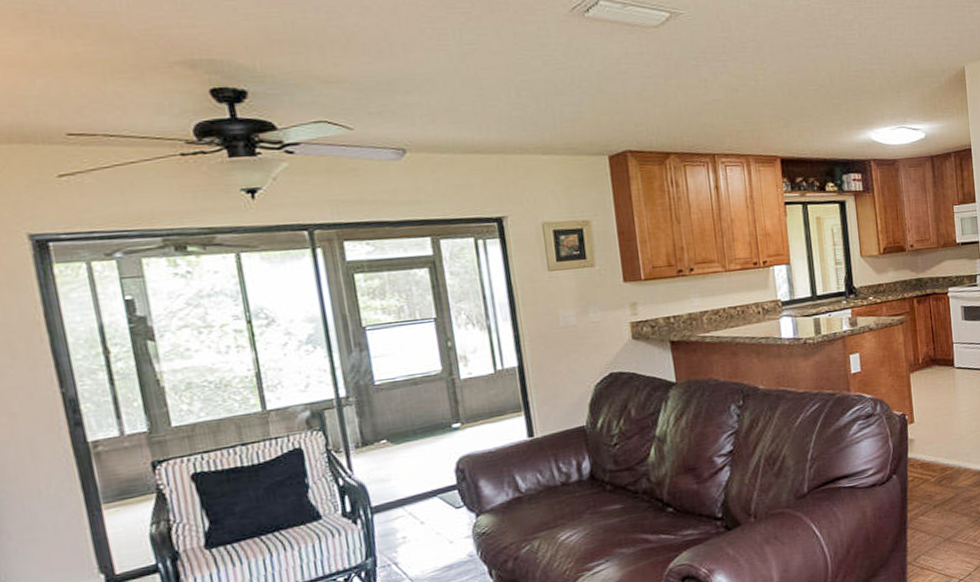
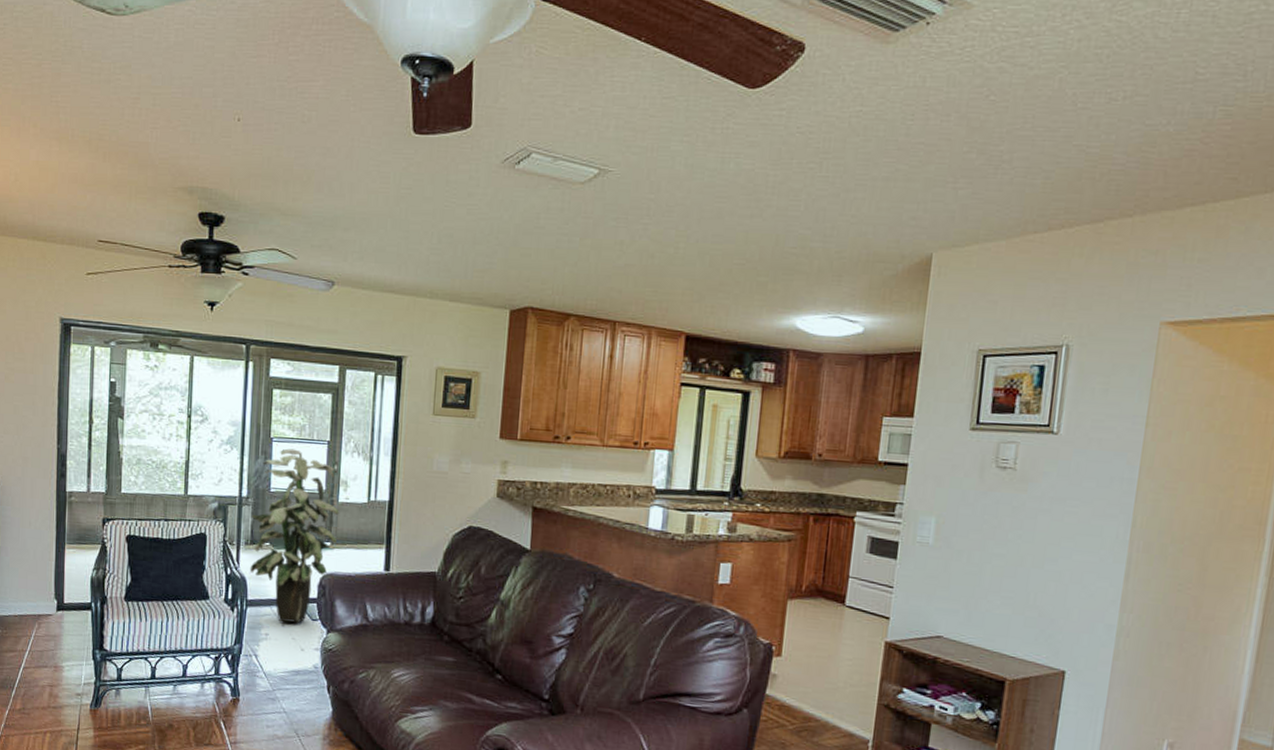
indoor plant: none [356,333,467,521] -> present [249,448,340,623]

